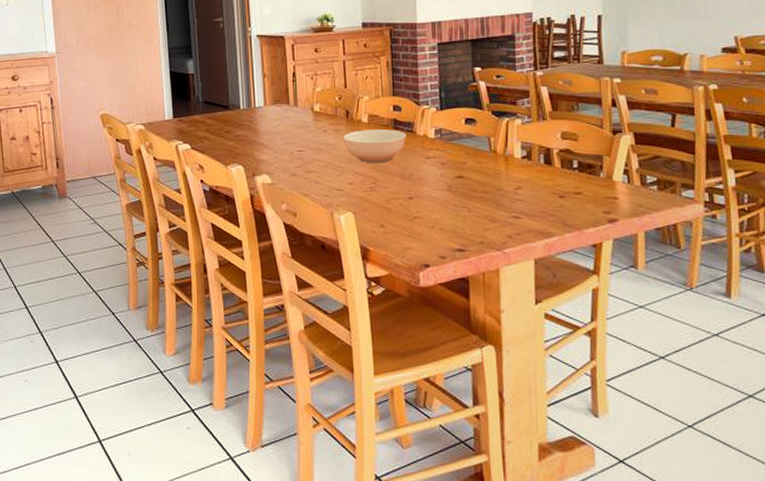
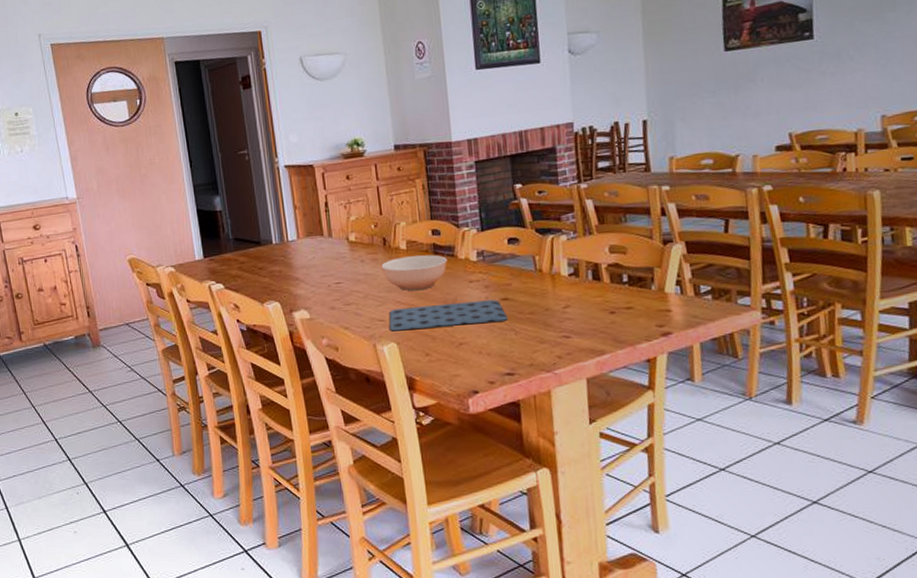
placemat: none [347,177,462,201] -> present [389,300,508,332]

